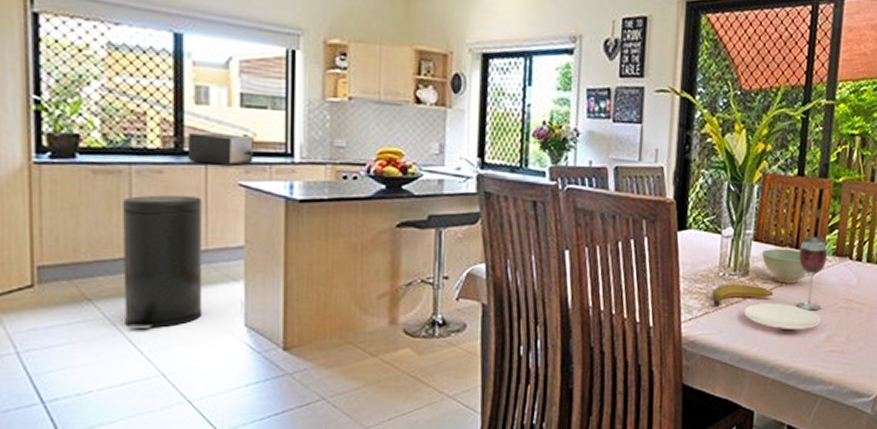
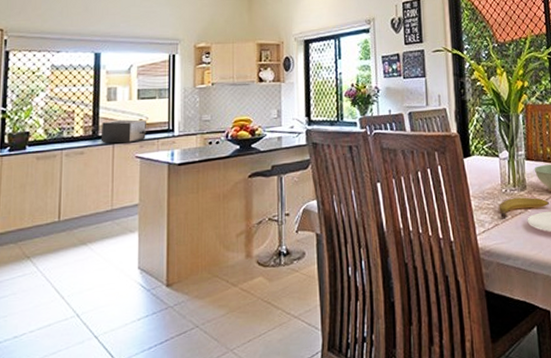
pedal bin: present [123,195,203,328] -> none [52,169,110,278]

